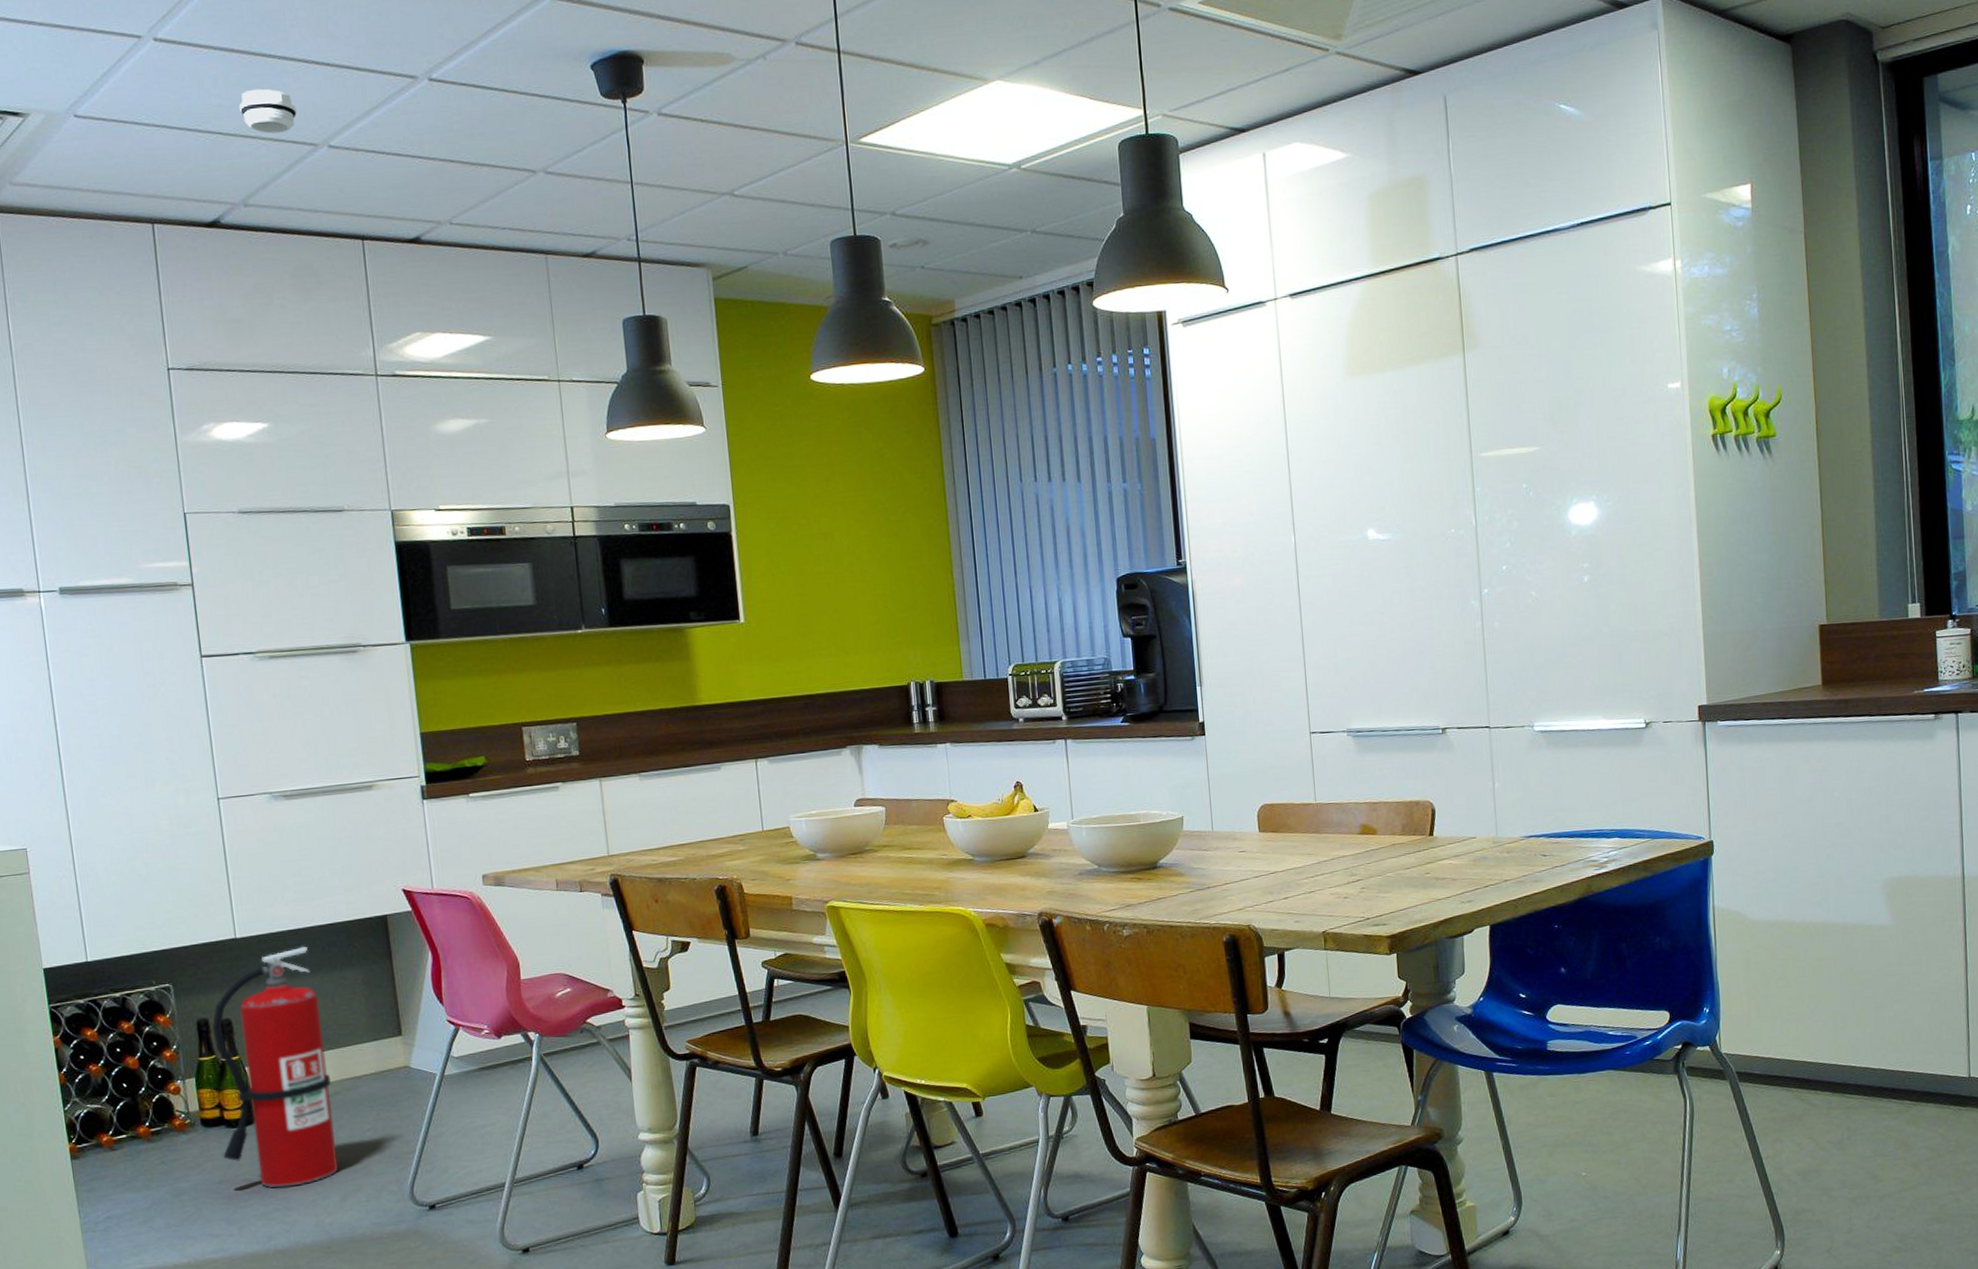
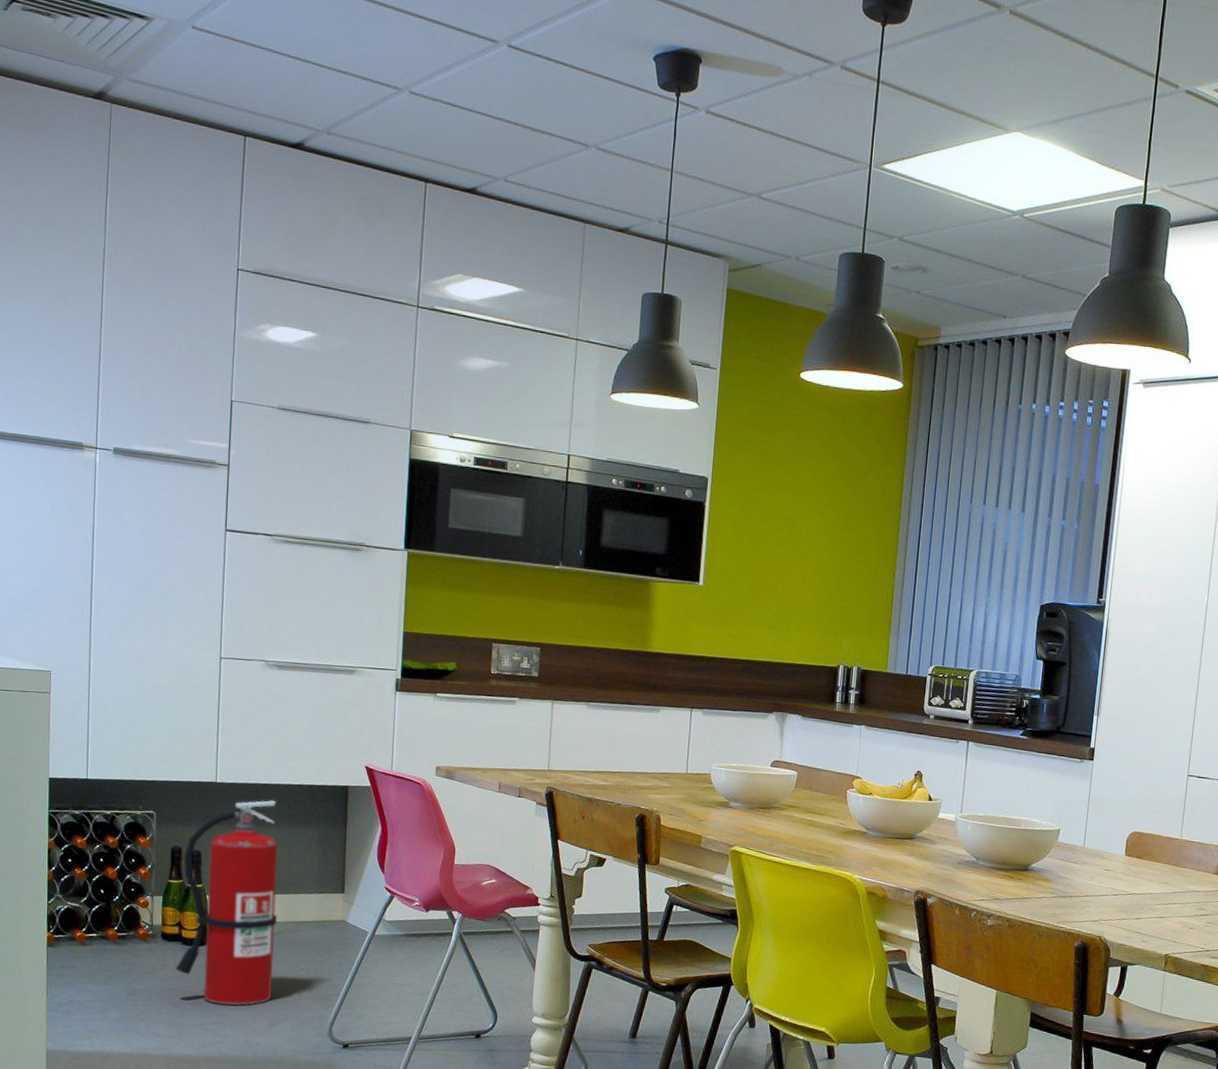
smoke detector: present [238,88,297,134] -> none [337,29,387,73]

